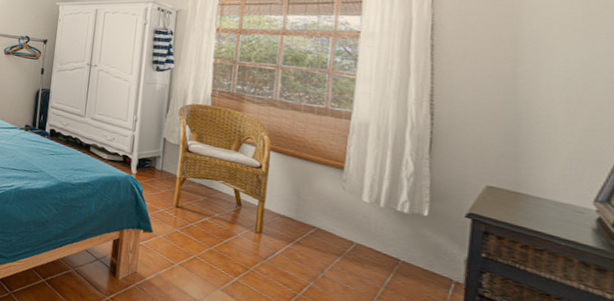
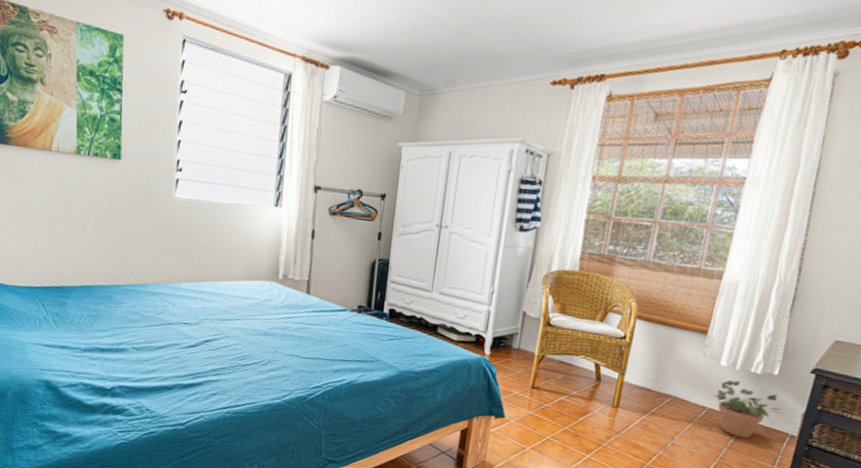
potted plant: none [360,216,442,280] -> present [714,379,784,439]

